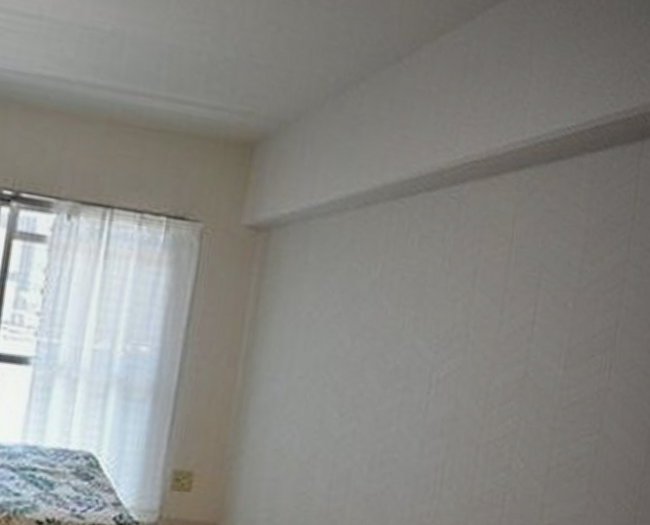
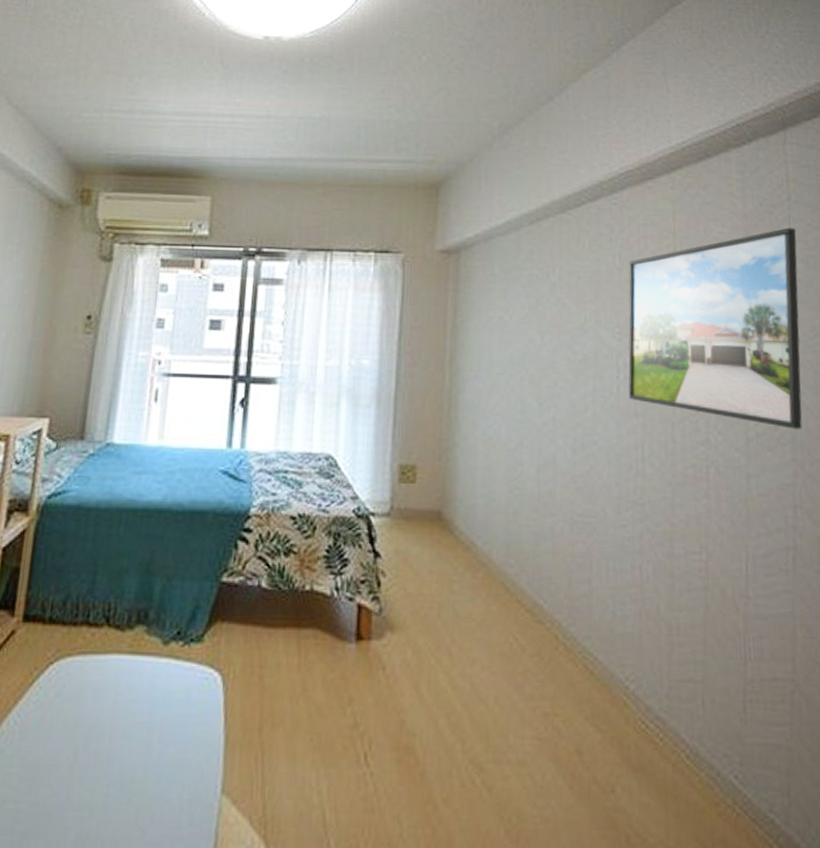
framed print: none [437,249,634,462] -> present [628,227,802,429]

